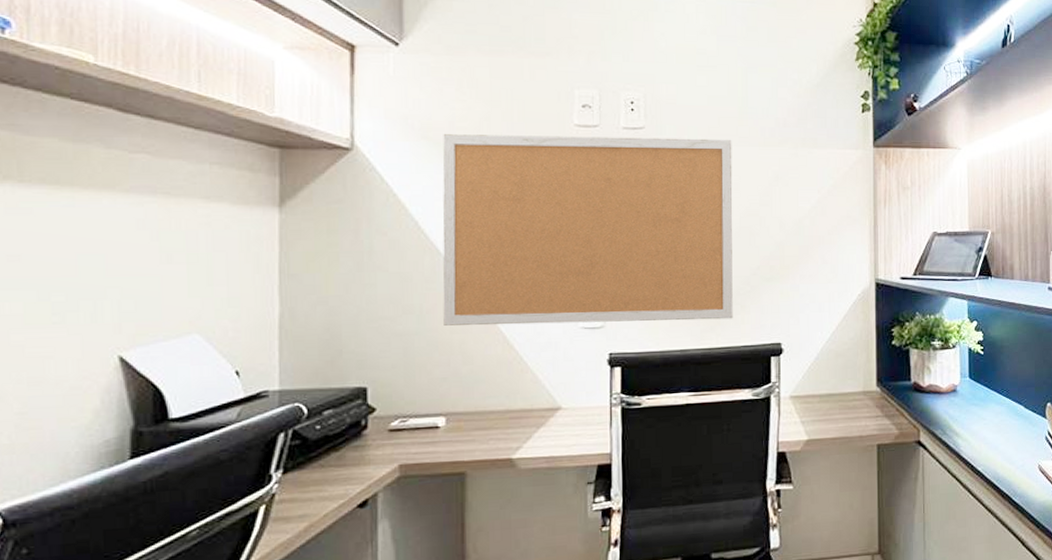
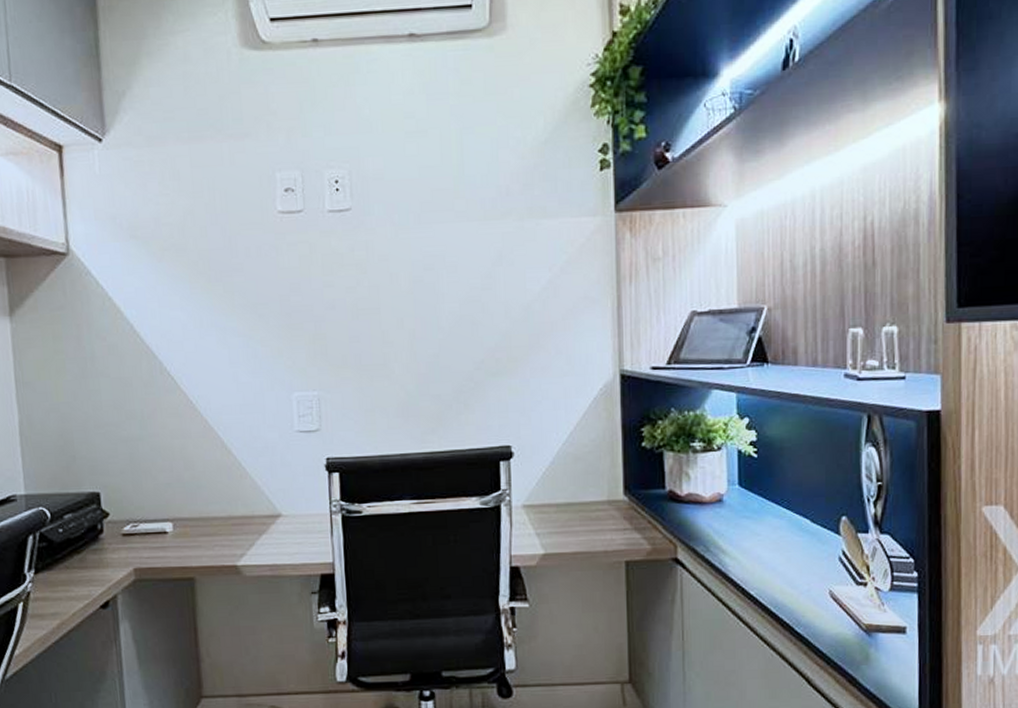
bulletin board: present [443,134,733,326] -> none [150,215,456,431]

